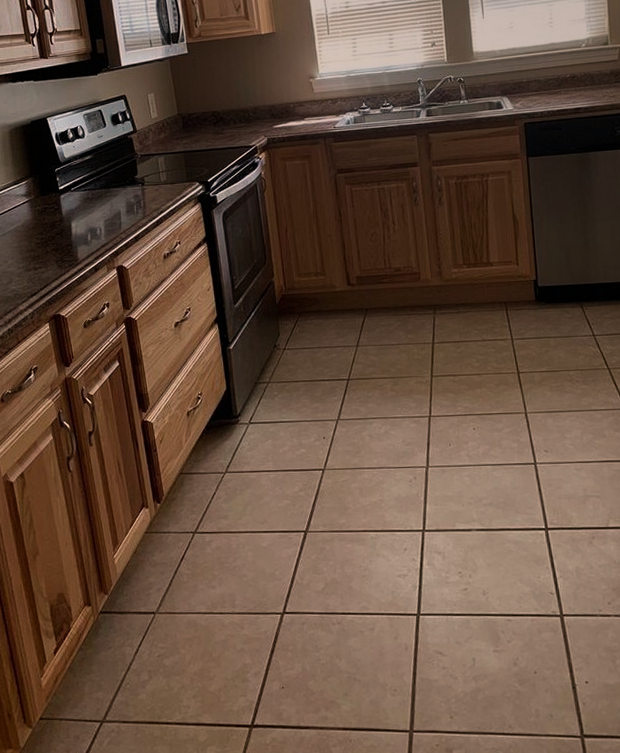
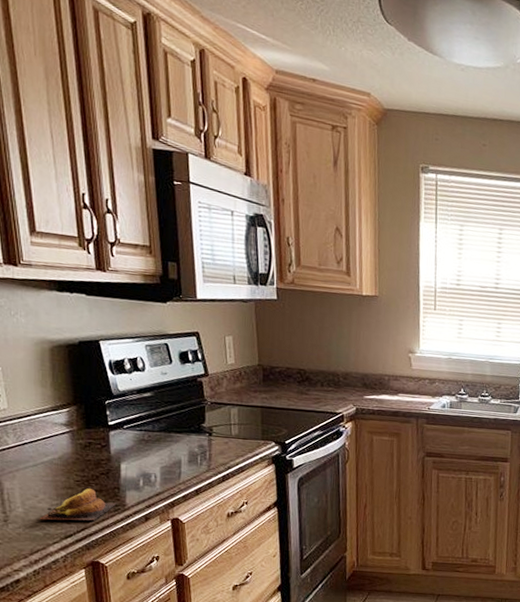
banana: none [10,249,71,283] -> present [39,488,117,521]

